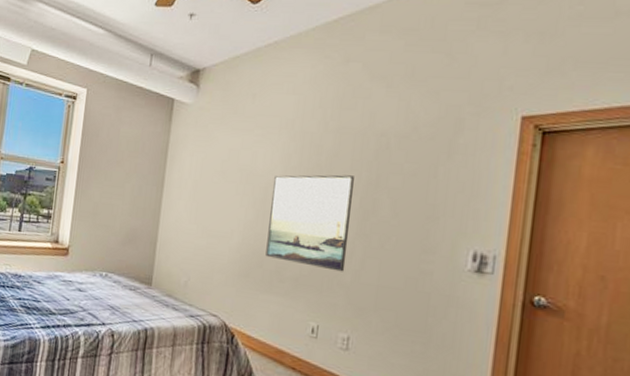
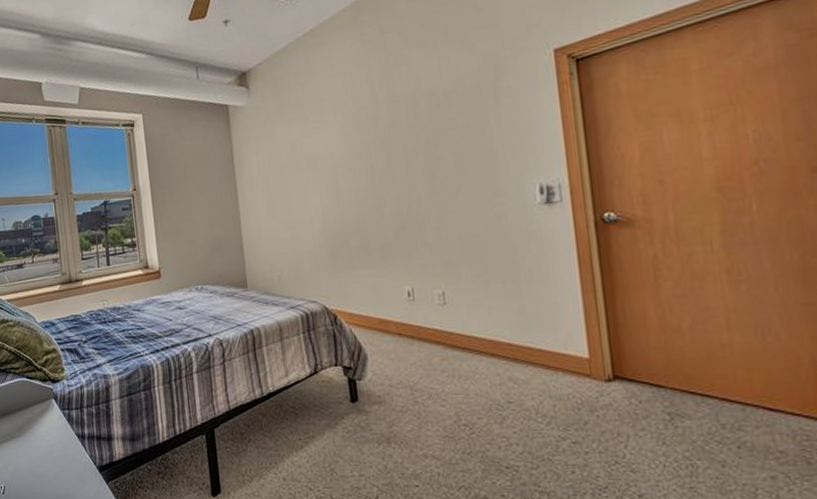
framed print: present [266,174,354,272] -> none [340,139,425,235]

